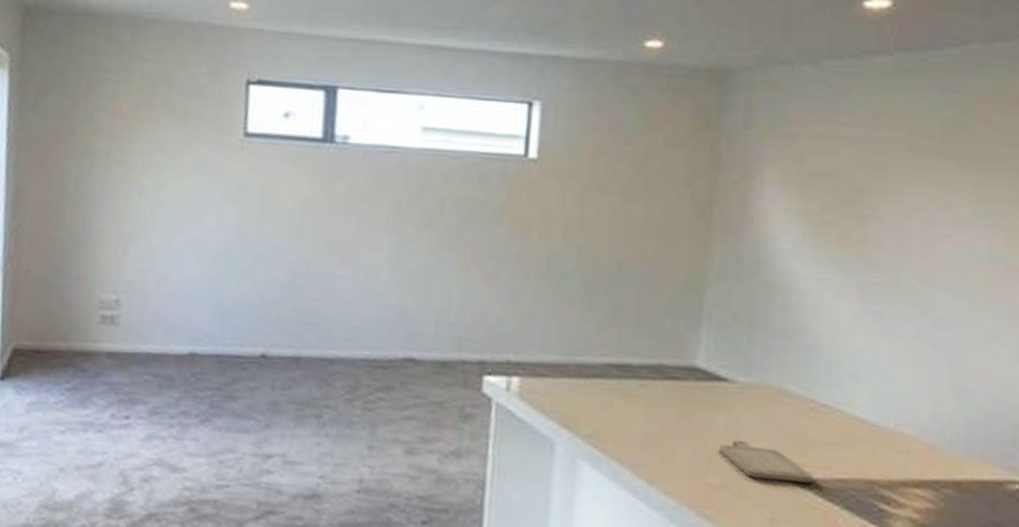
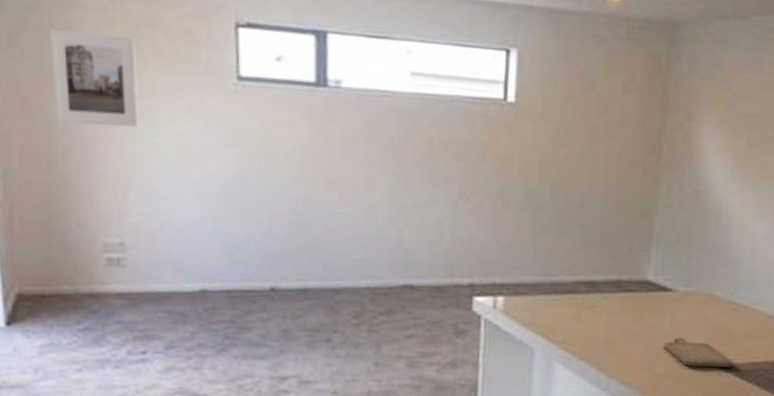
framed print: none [69,90,150,183] -> present [50,29,139,127]

